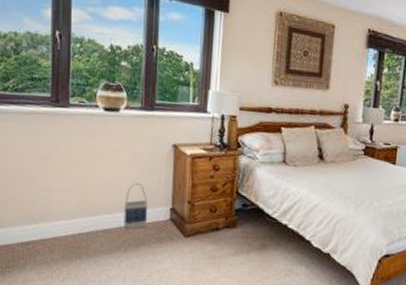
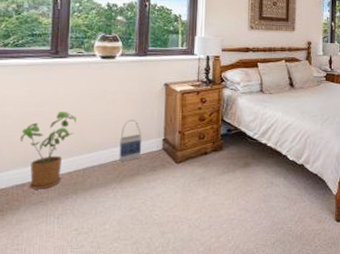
house plant: none [24,168,79,250] -> present [20,112,76,190]

